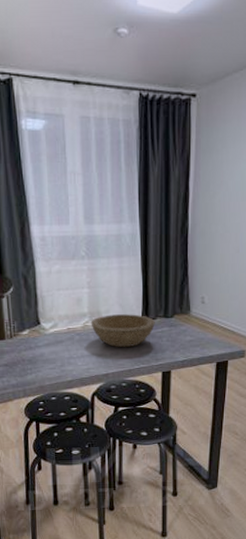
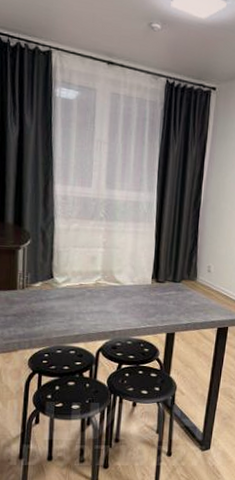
bowl: present [90,314,155,348] -> none [102,274,164,308]

